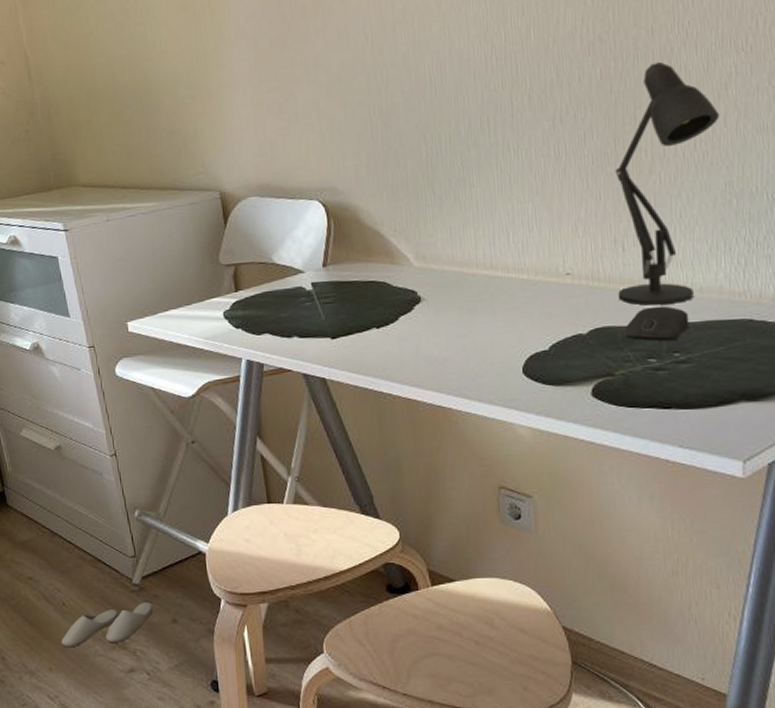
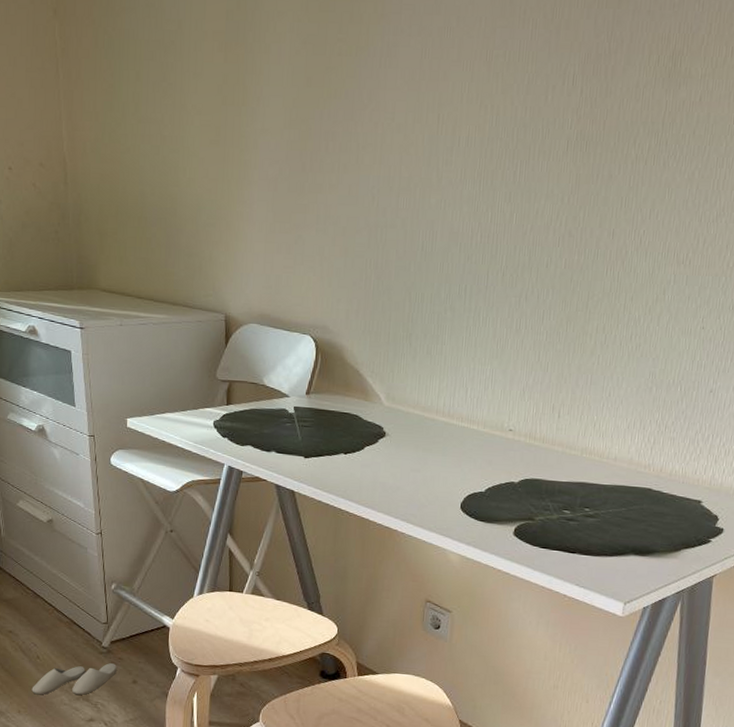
desk lamp: present [615,62,720,305] -> none [548,262,656,467]
computer mouse: present [625,306,690,342] -> none [549,467,602,498]

